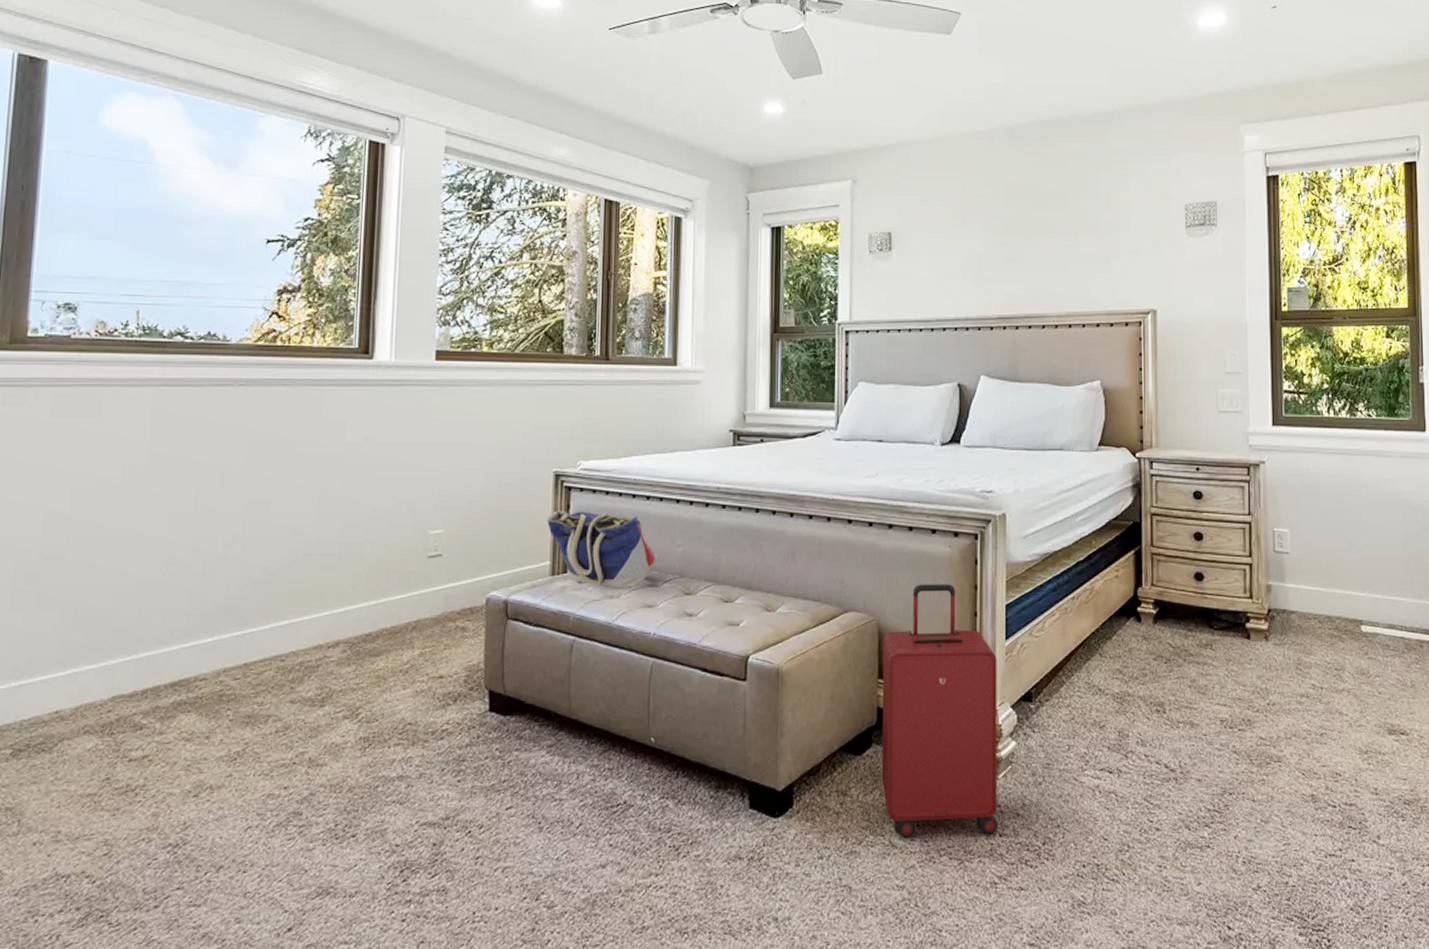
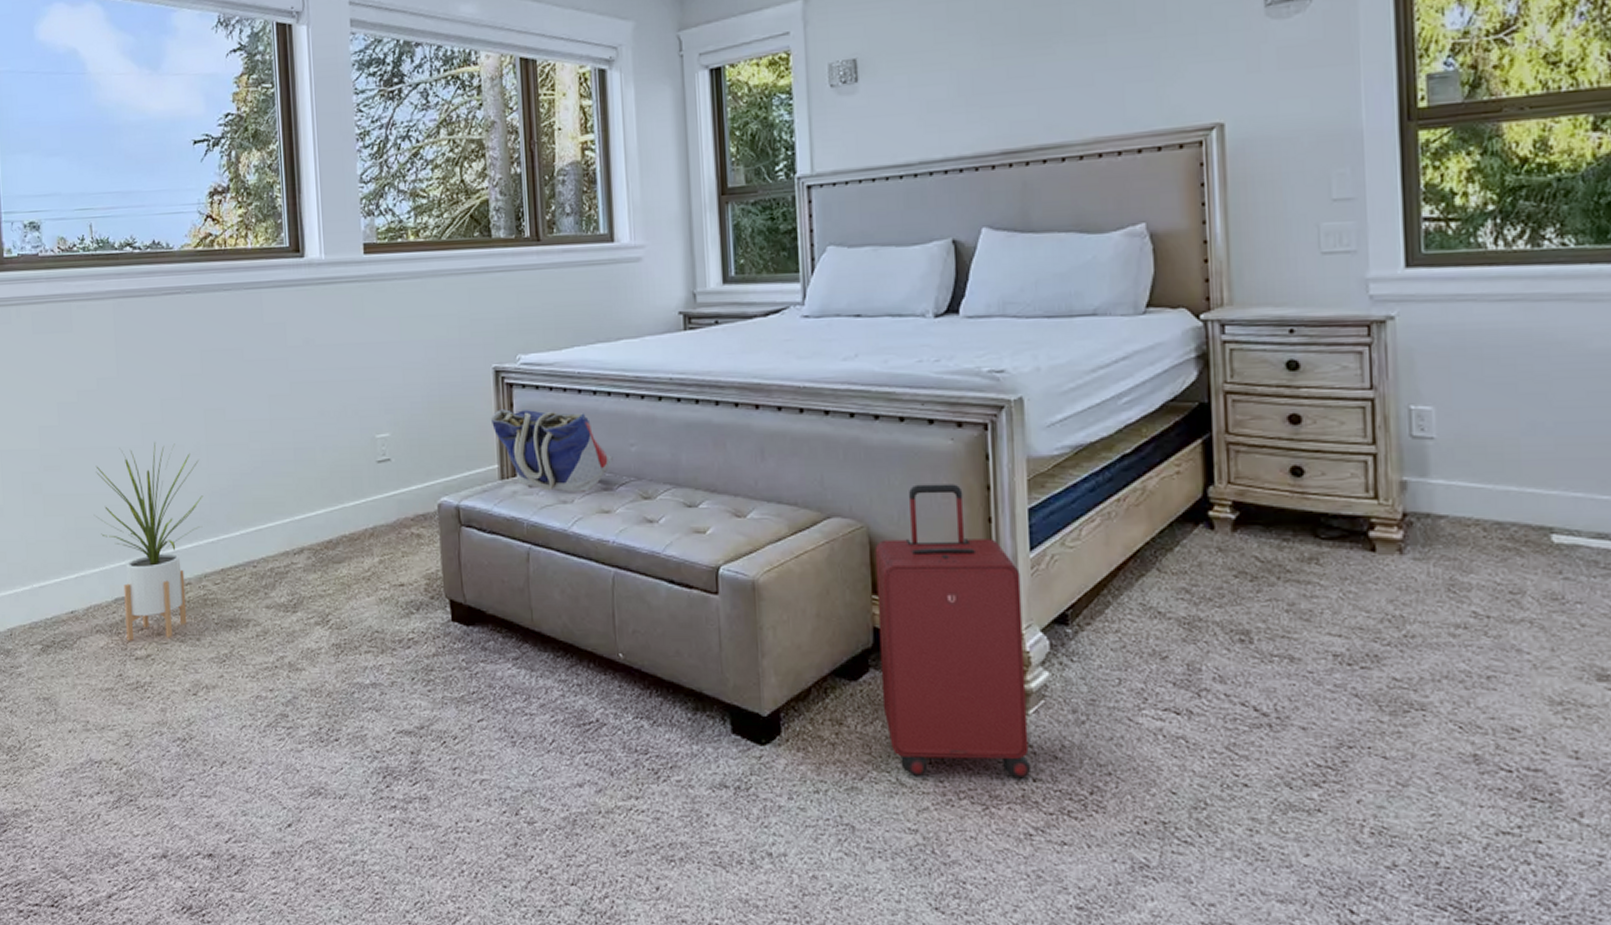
house plant: none [98,532,233,742] -> present [93,441,204,641]

